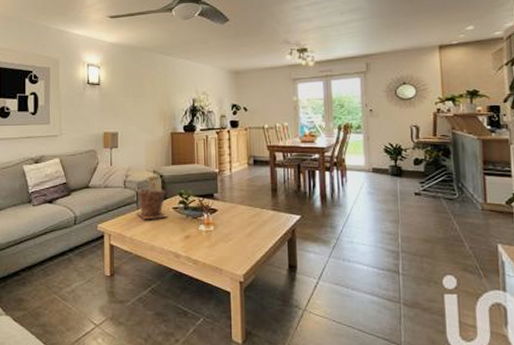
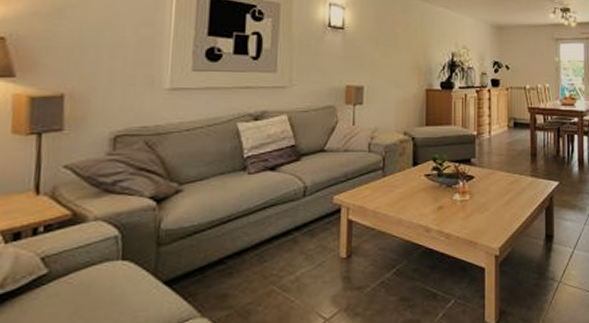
plant pot: present [137,188,168,219] -> none [382,152,419,188]

